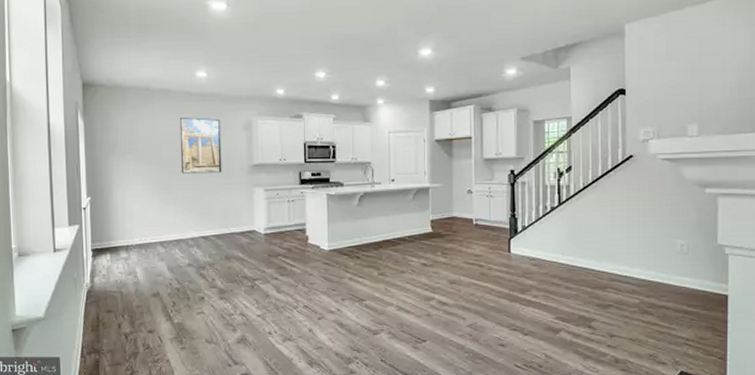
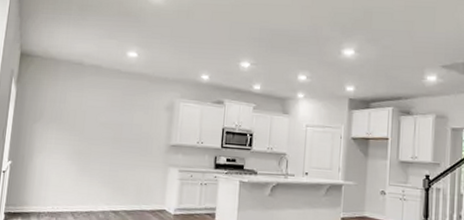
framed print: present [179,117,222,174] -> none [101,93,145,150]

